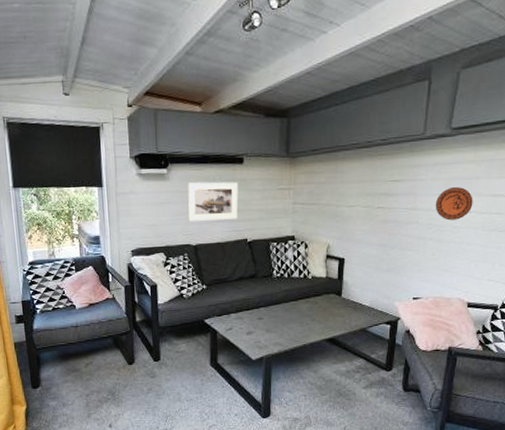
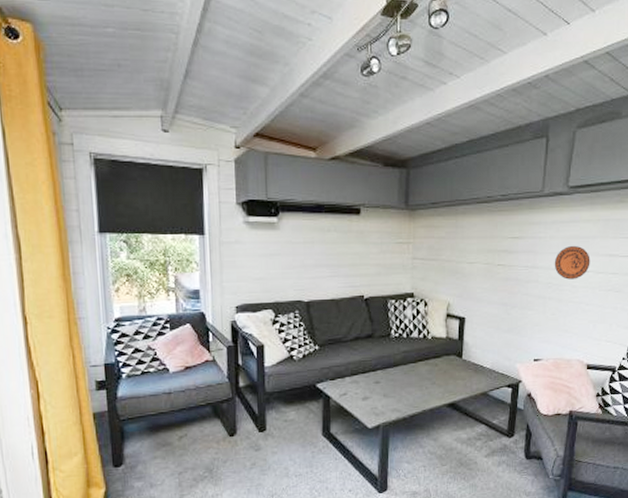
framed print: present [187,182,238,221] -> none [299,233,355,275]

